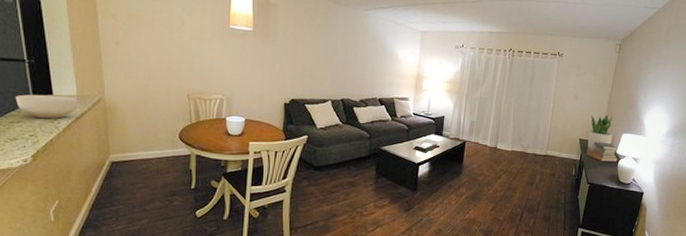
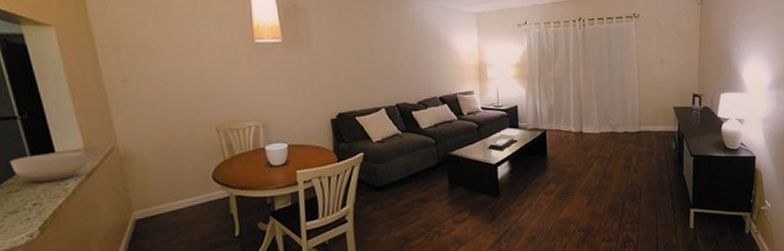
planter: present [587,114,613,150] -> none [683,74,710,118]
books: present [587,141,618,162] -> none [684,106,720,128]

